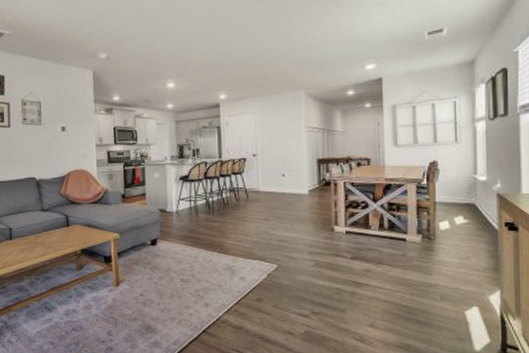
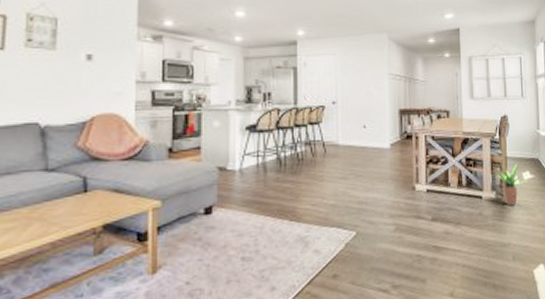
potted plant: none [420,208,462,249] -> present [494,163,529,206]

